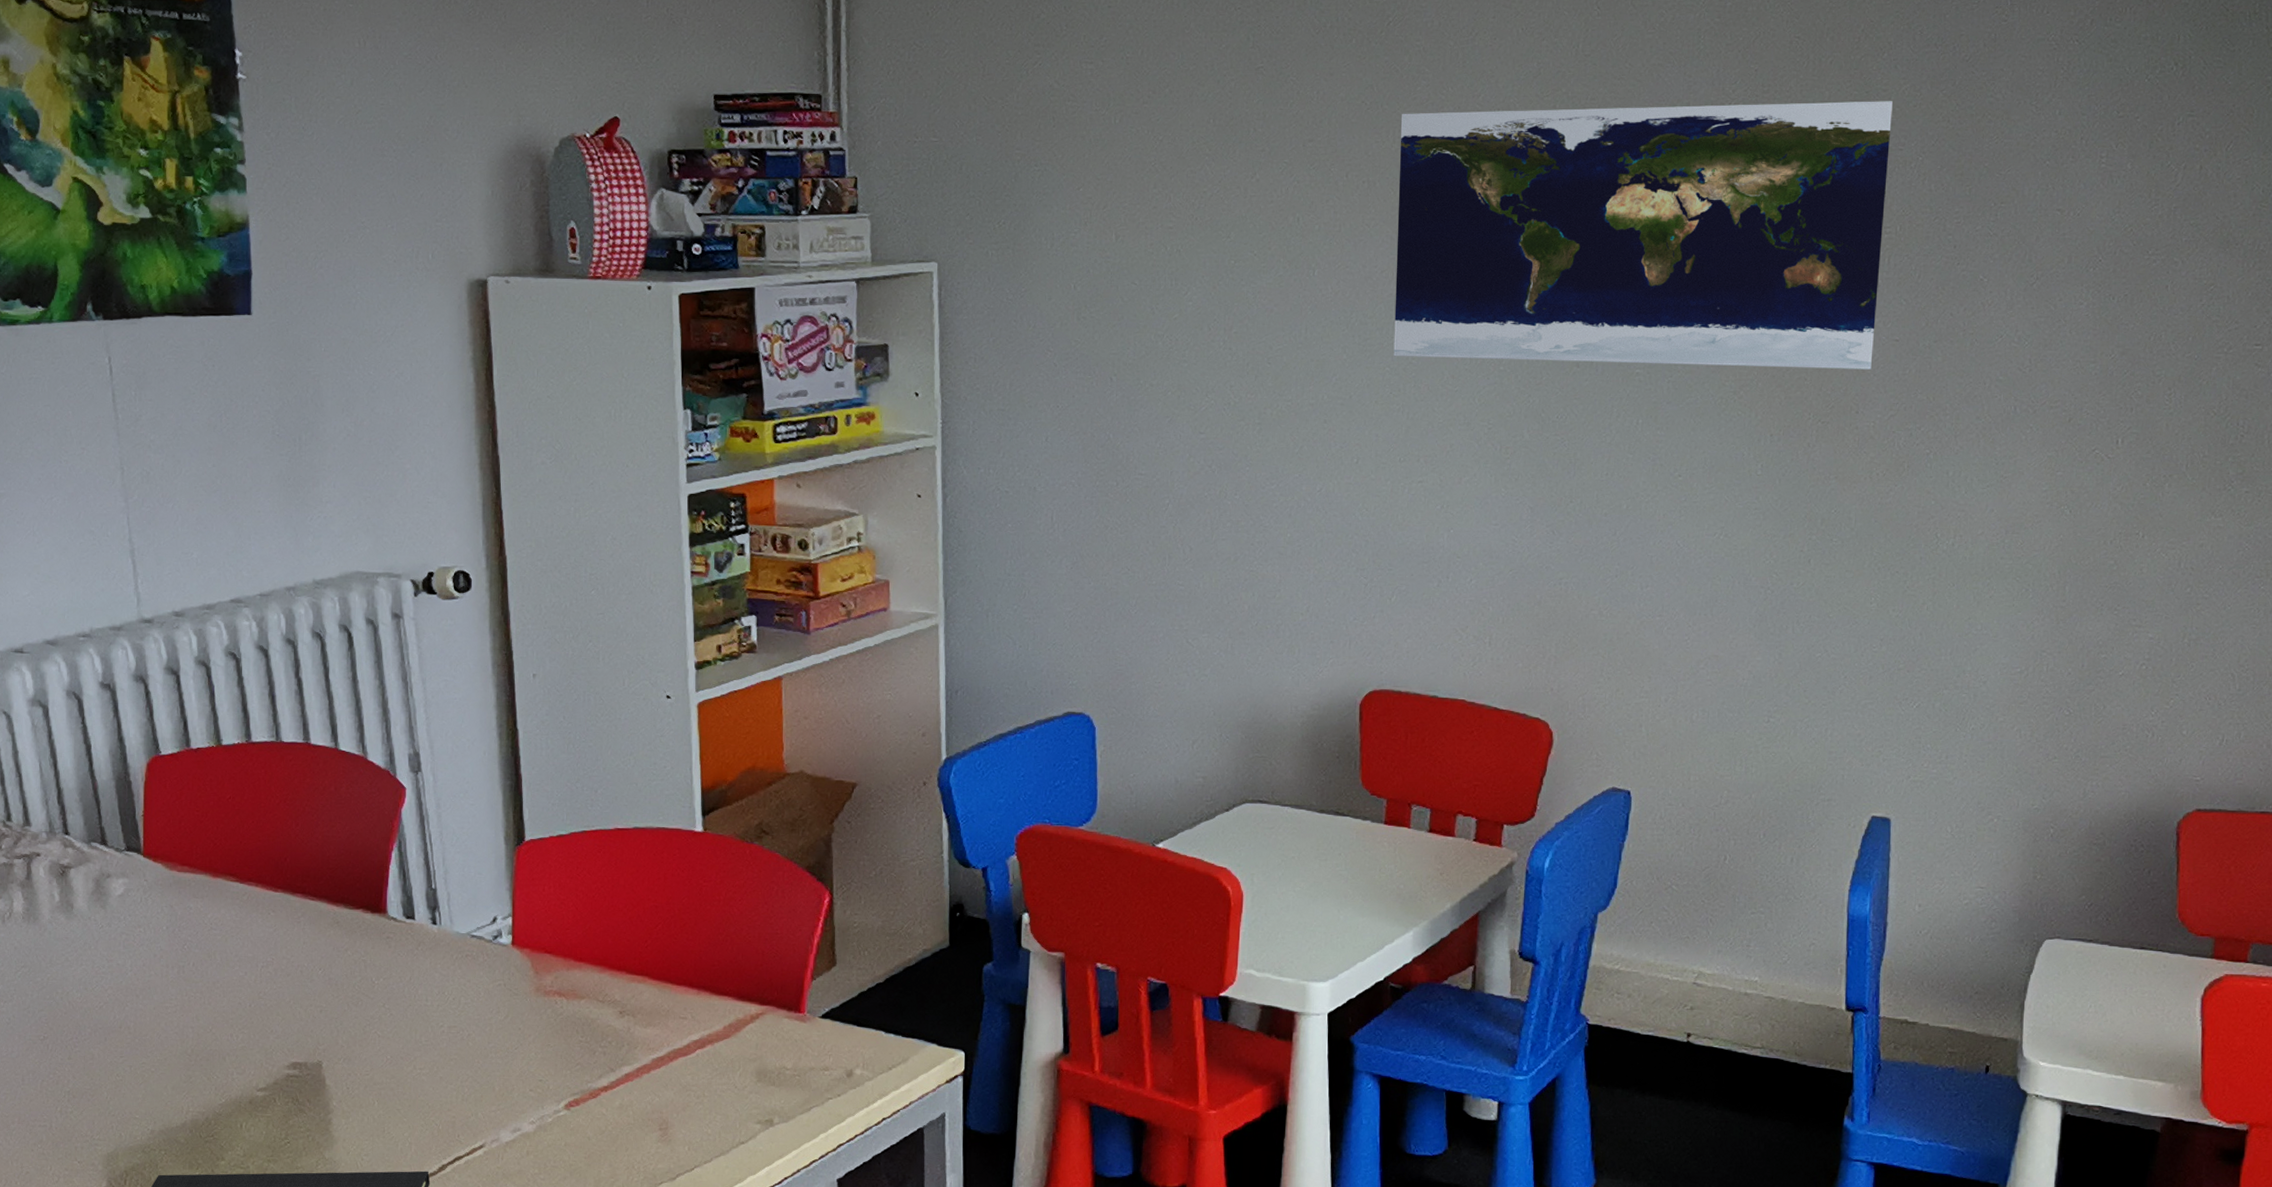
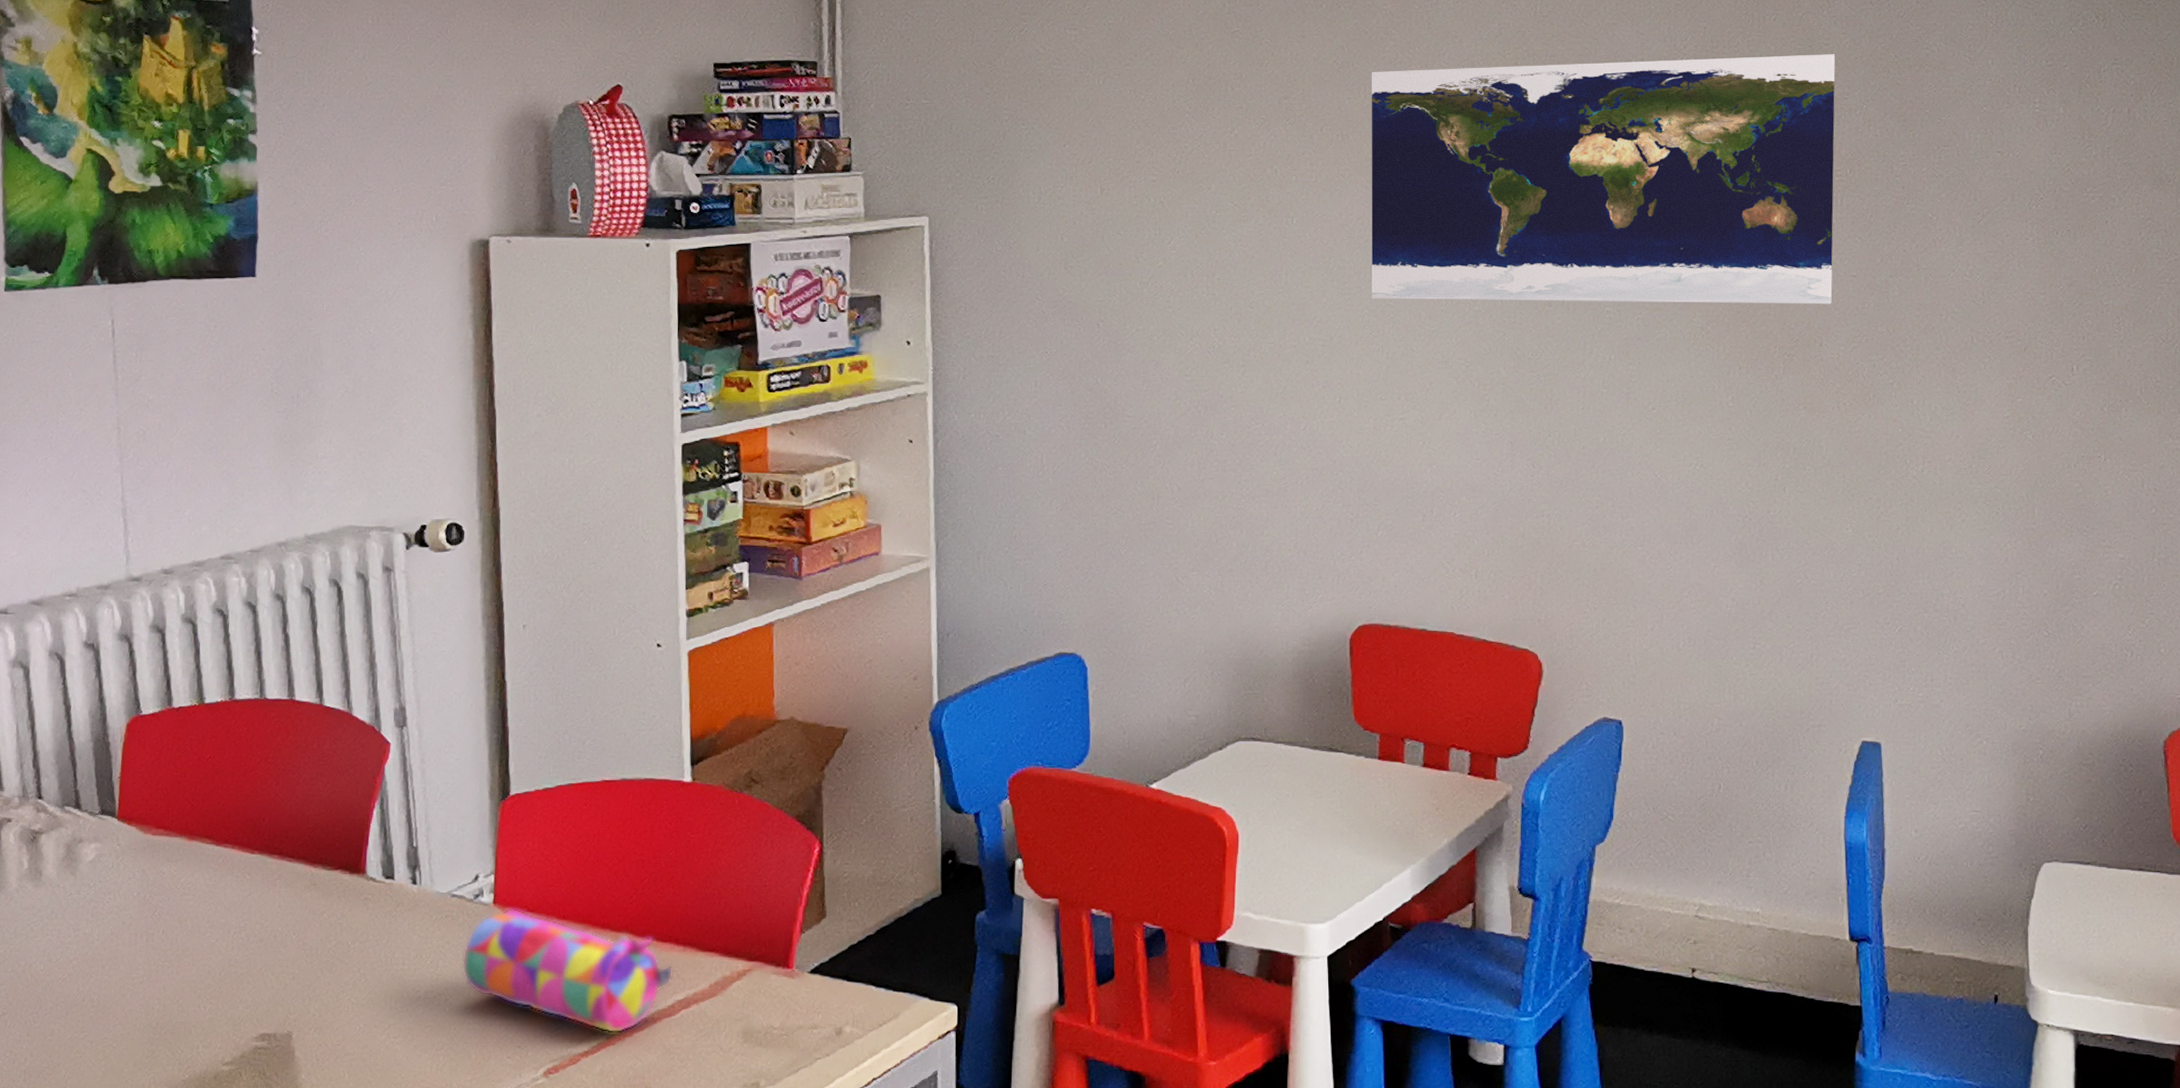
pencil case: none [483,950,688,1071] -> present [462,908,673,1034]

